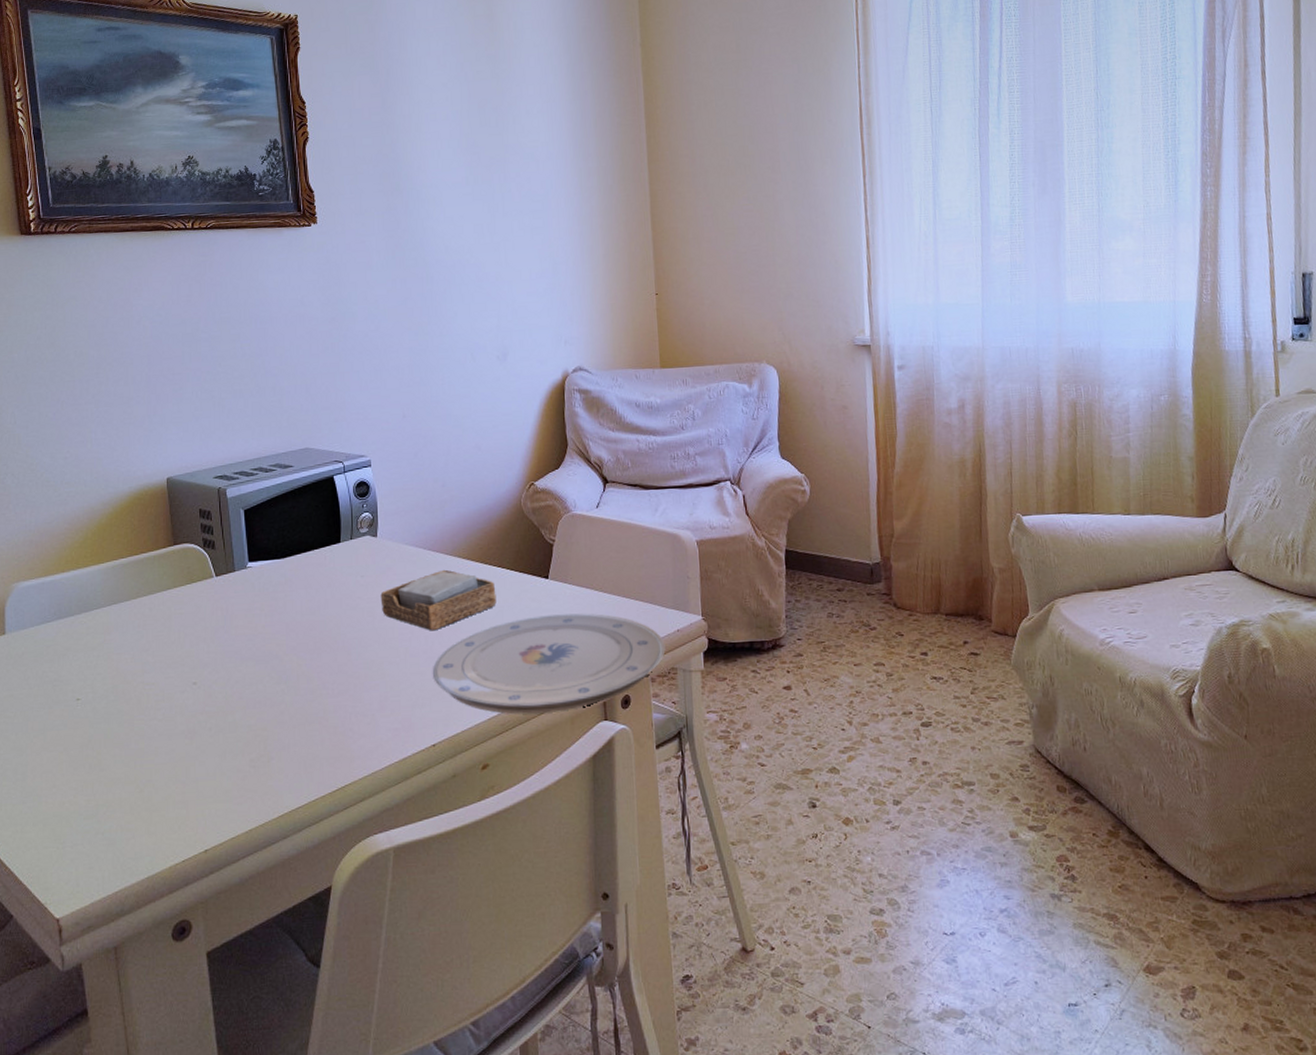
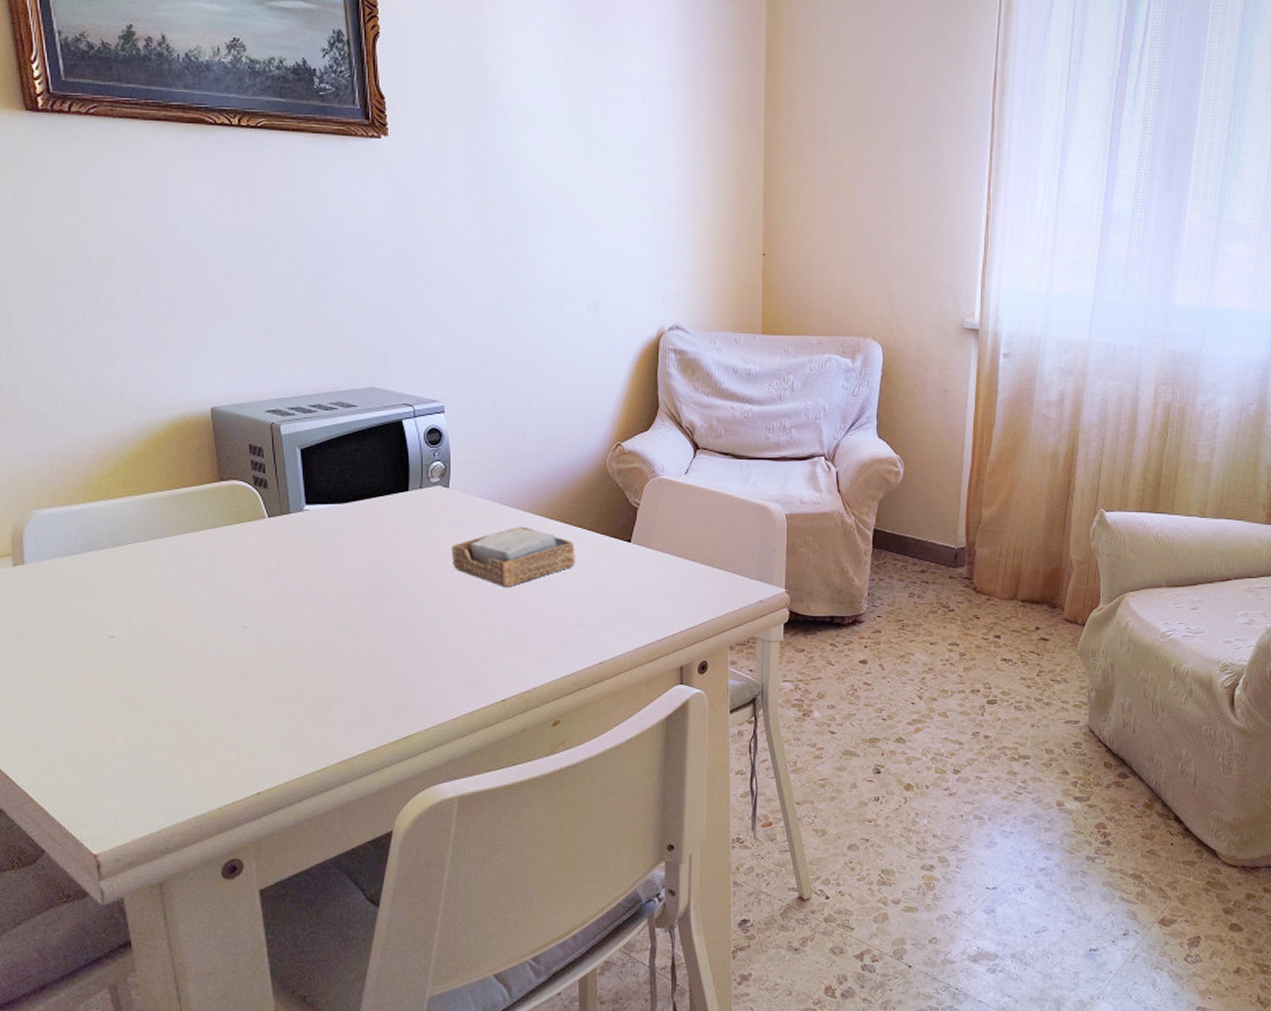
plate: present [432,613,666,714] -> none [504,579,746,674]

